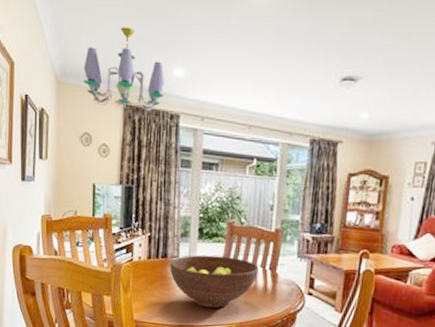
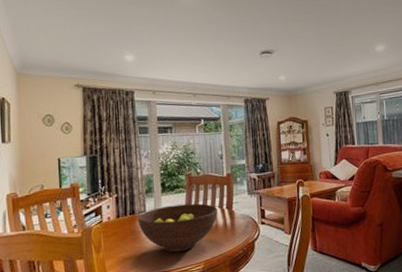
chandelier: present [83,27,165,114] -> none [42,25,118,93]

